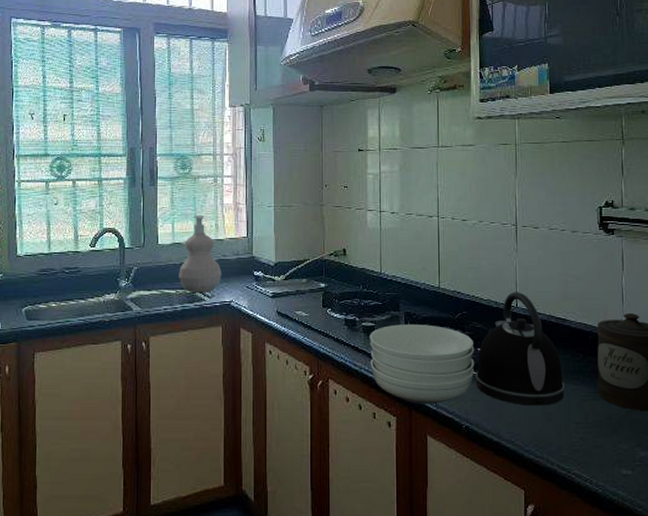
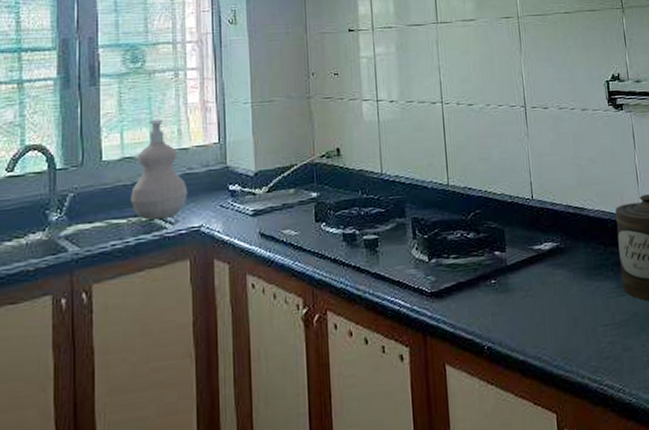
bowl: present [370,324,475,404] -> none [373,230,493,328]
kettle: present [475,292,566,406] -> none [494,182,590,313]

